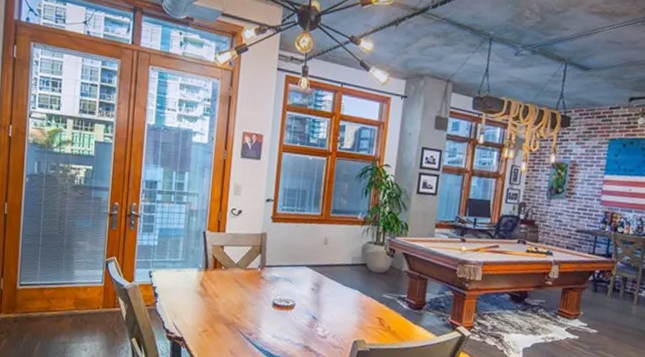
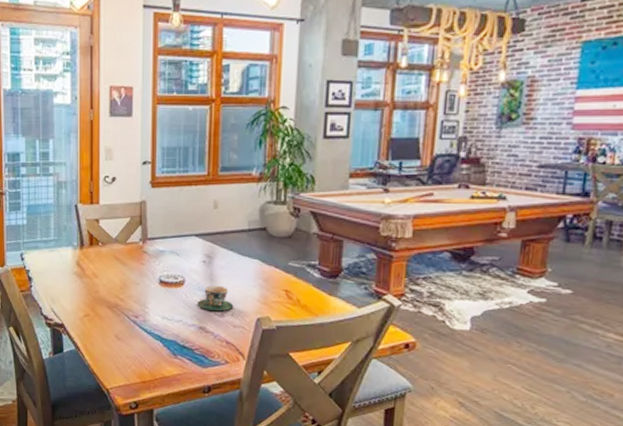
teacup: none [304,310,335,333] -> present [197,285,234,311]

